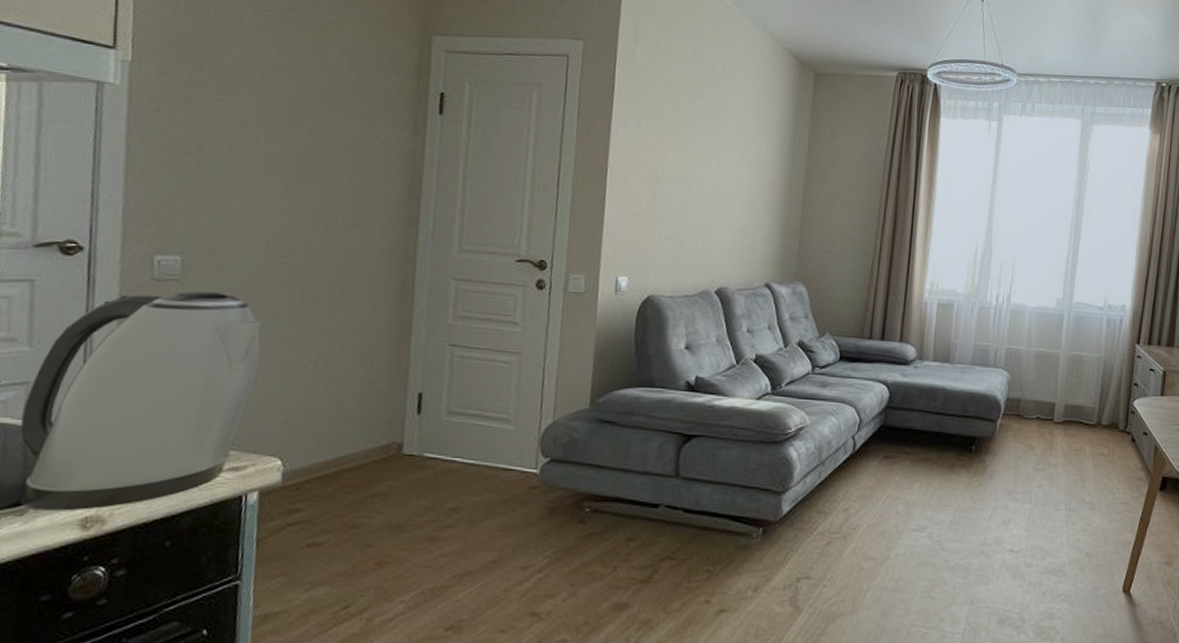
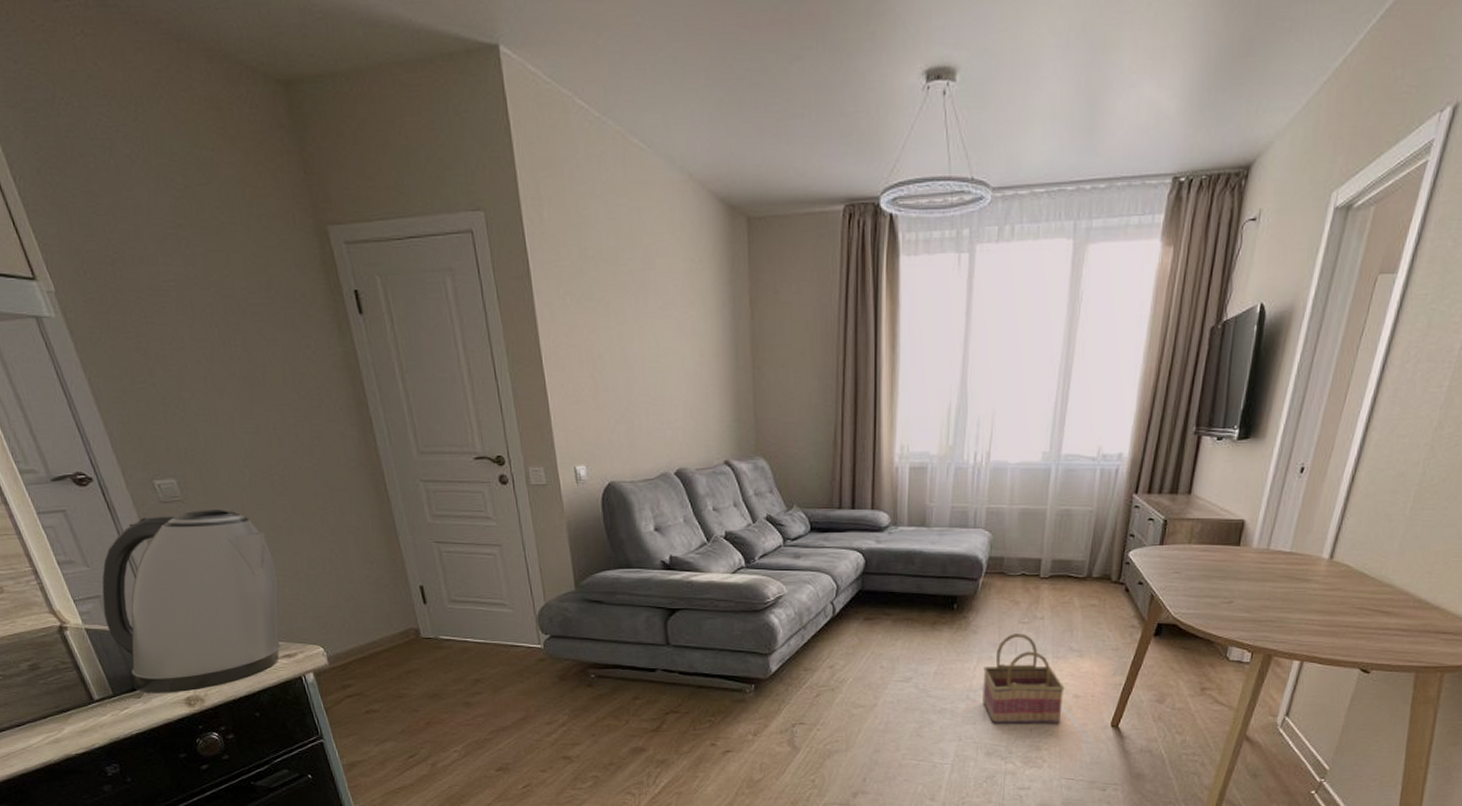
basket: none [996,481,1077,587] -> present [983,633,1065,724]

